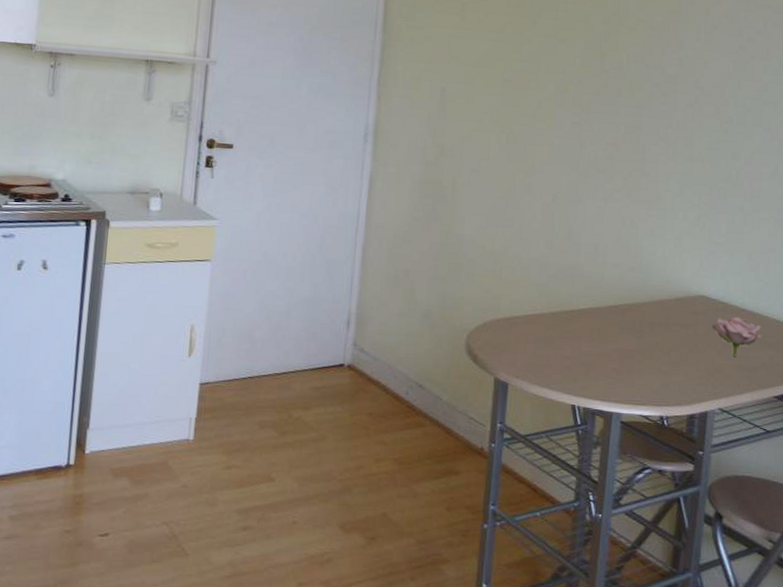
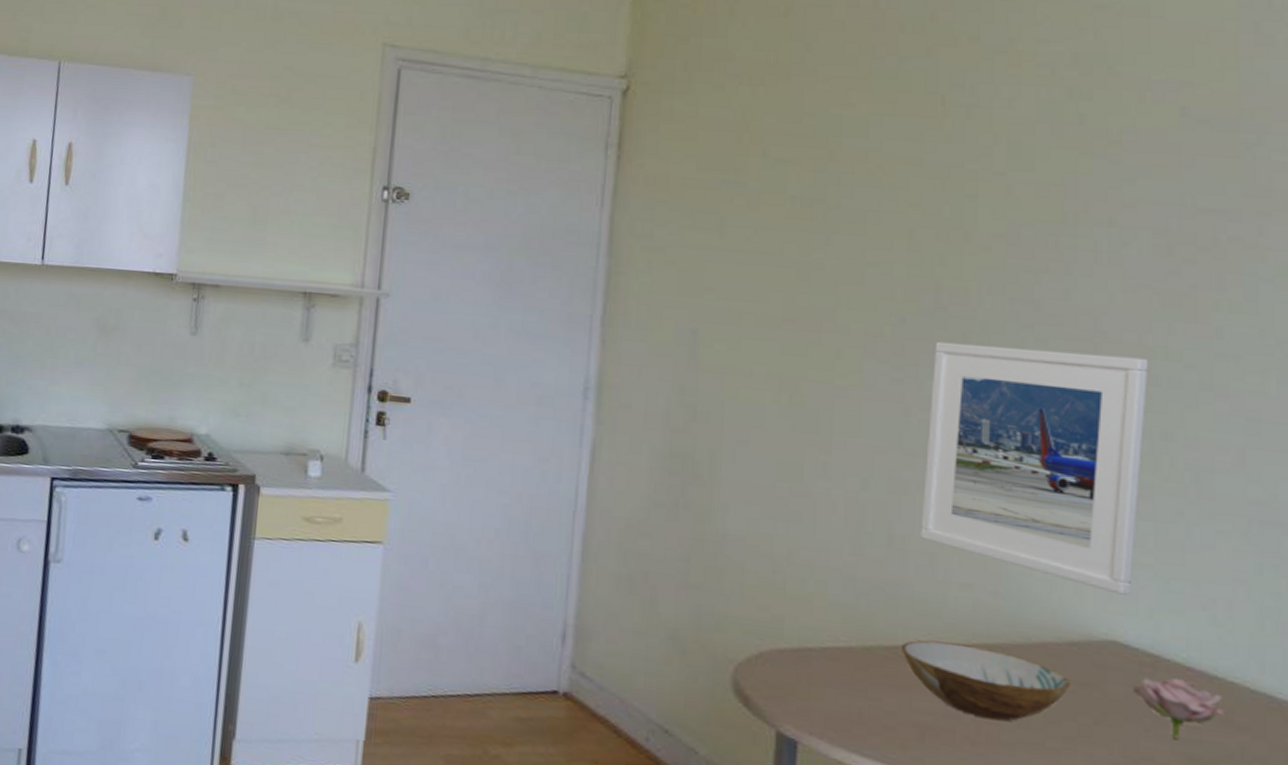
bowl: none [576,304,677,356] -> present [902,640,1071,722]
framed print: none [589,95,726,265] -> present [921,341,1149,596]

